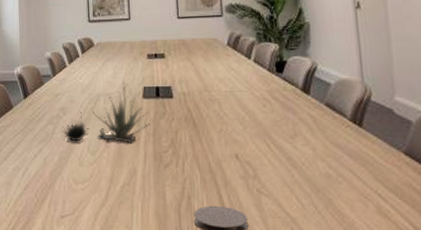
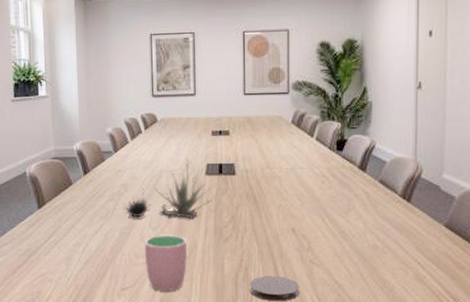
cup: none [83,160,128,221] -> present [144,235,188,292]

